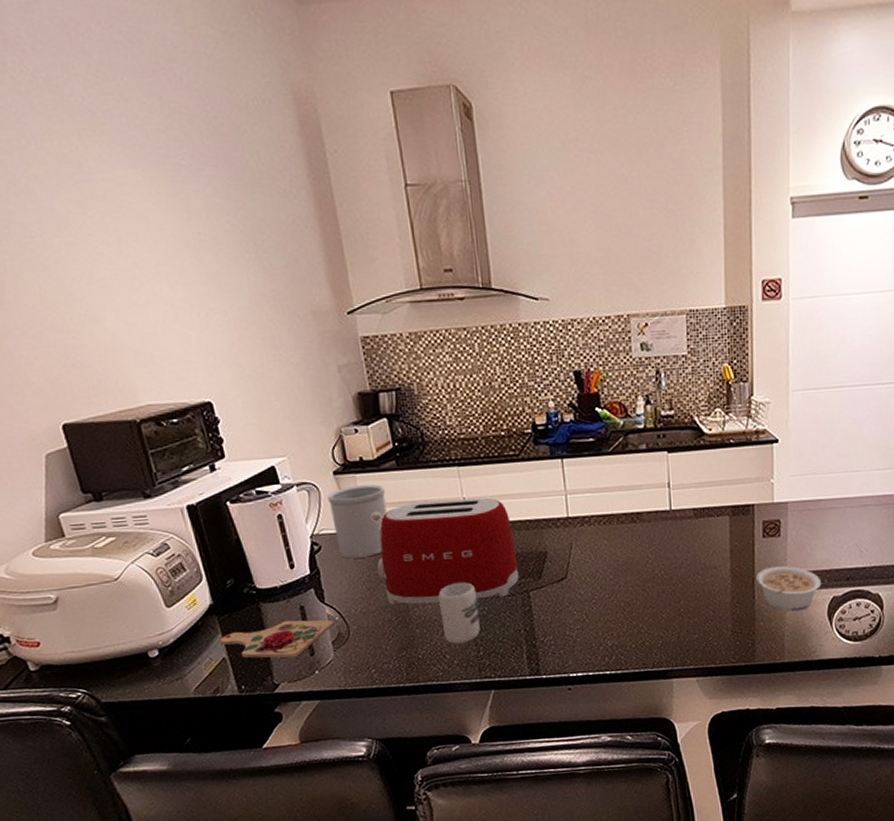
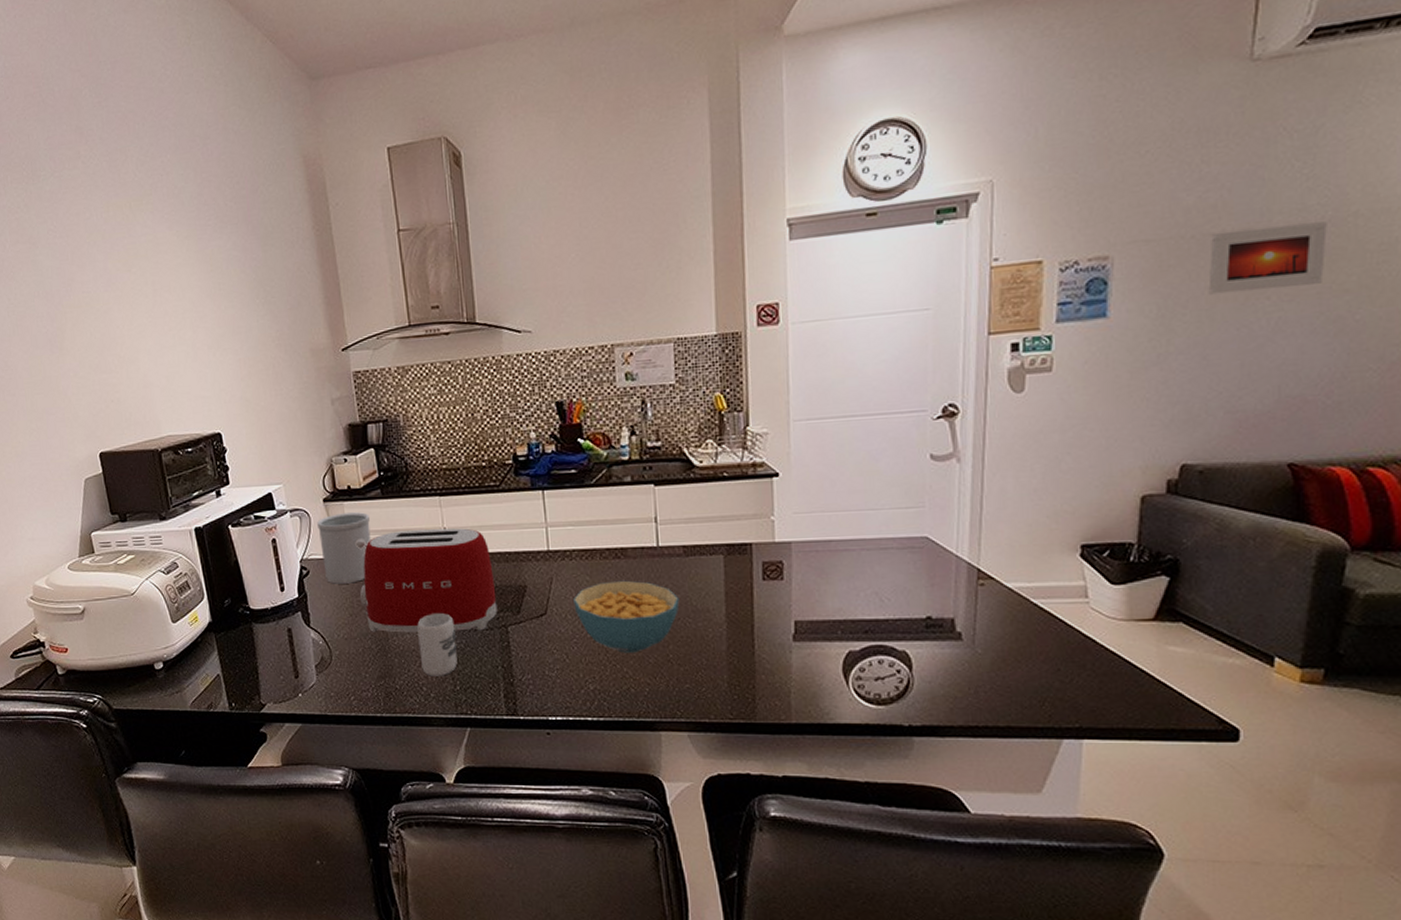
cutting board: present [220,619,335,658] -> none [215,641,318,679]
cereal bowl: none [592,542,690,610] -> present [573,580,680,653]
legume: present [756,566,822,612] -> none [756,613,834,666]

